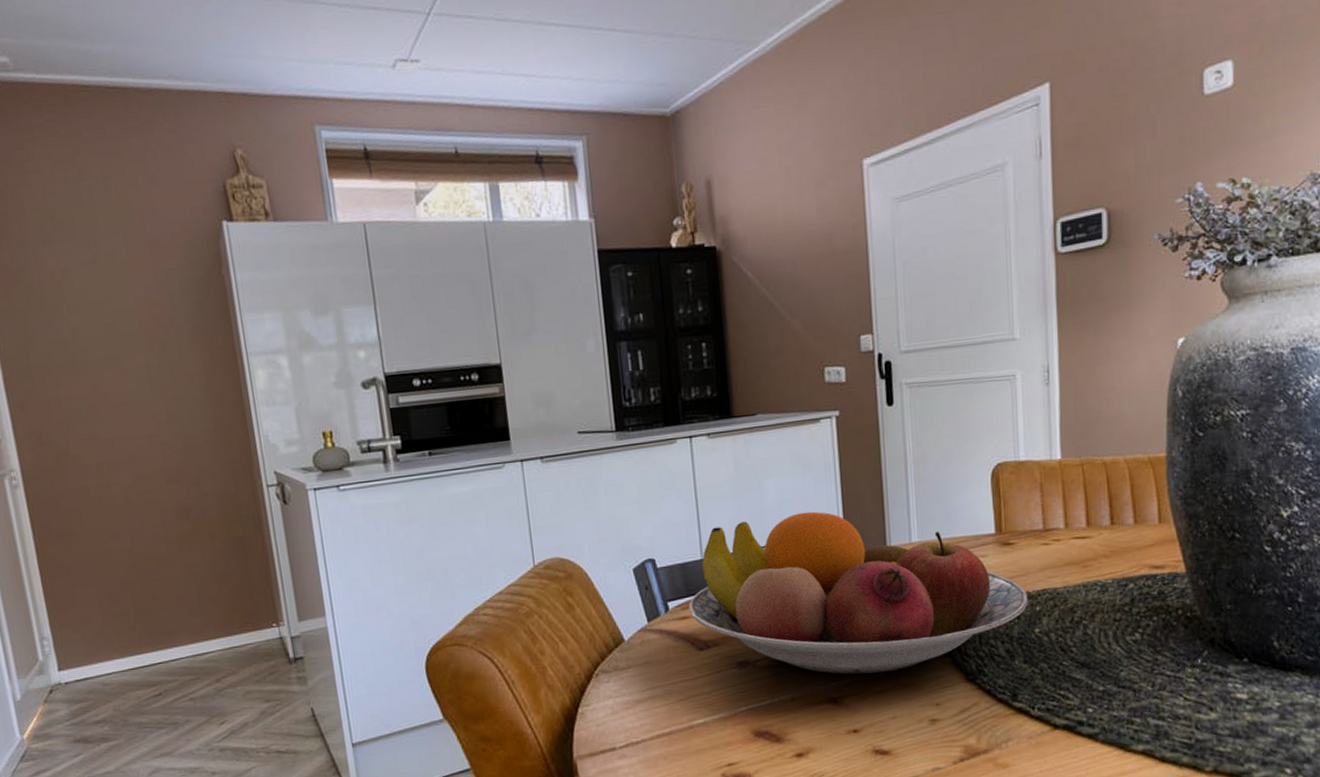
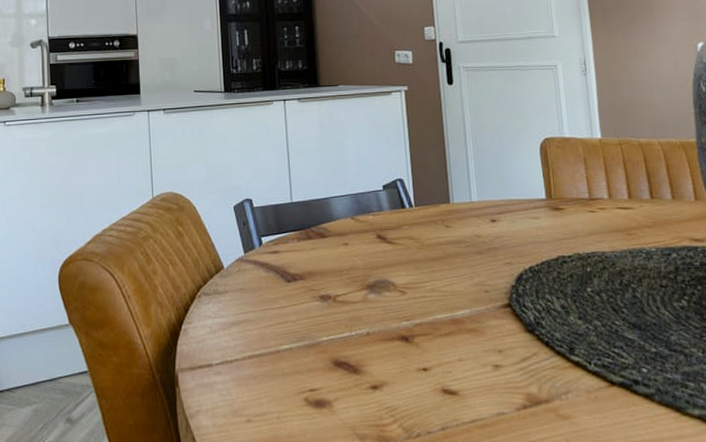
fruit bowl: present [688,511,1028,675] -> none [279,168,579,316]

